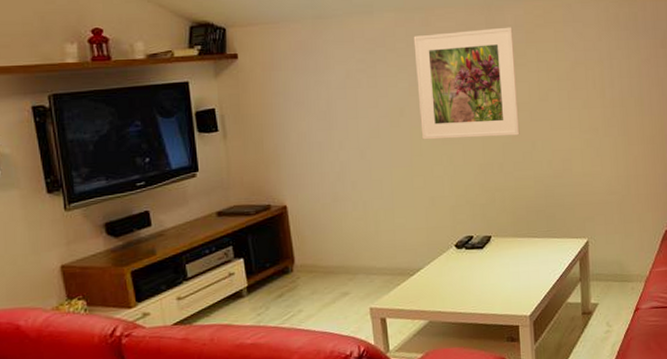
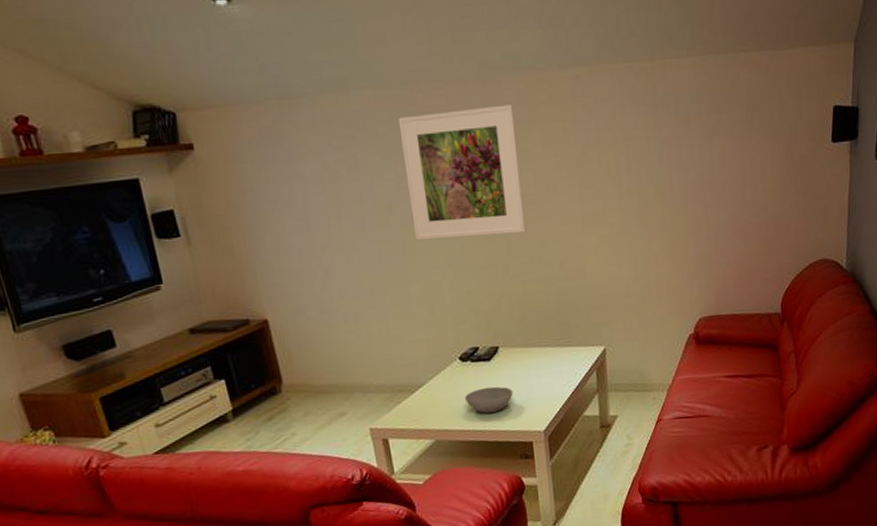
bowl: none [458,272,503,297] -> present [465,386,513,414]

